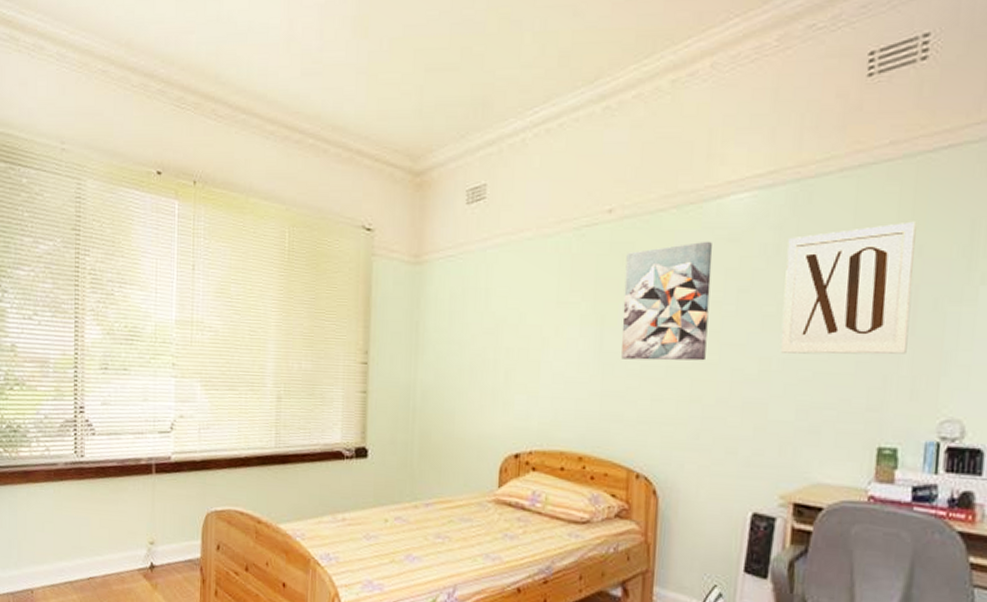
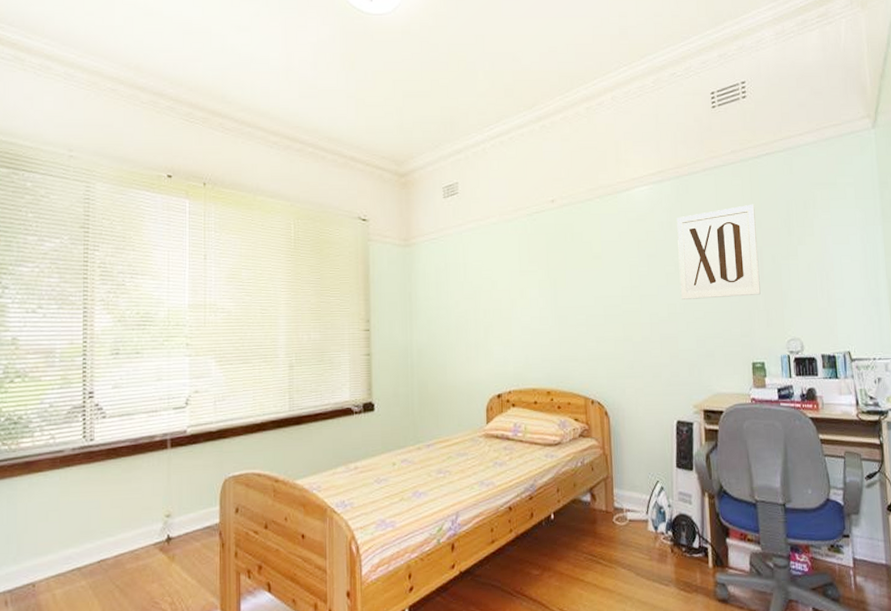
wall art: present [621,241,713,361] -> none [567,221,631,312]

